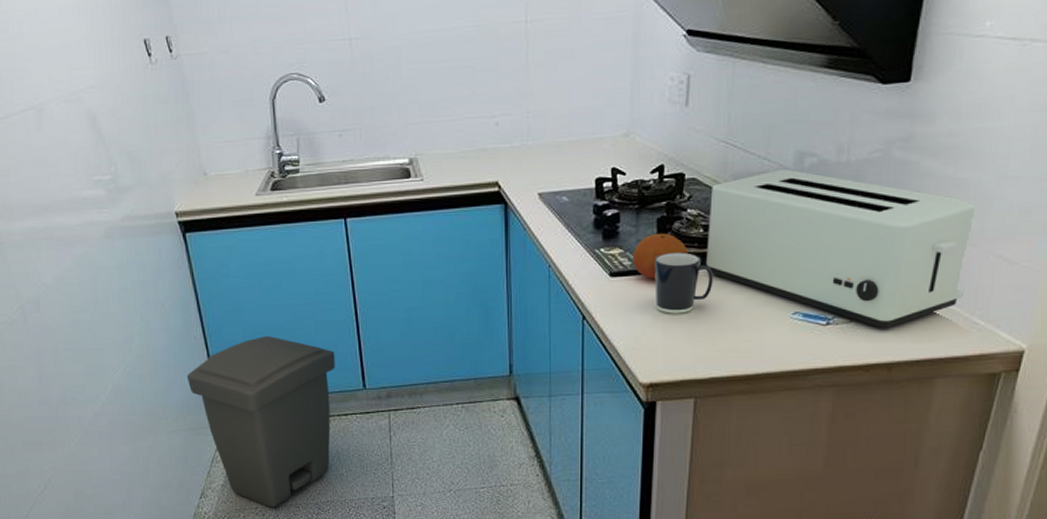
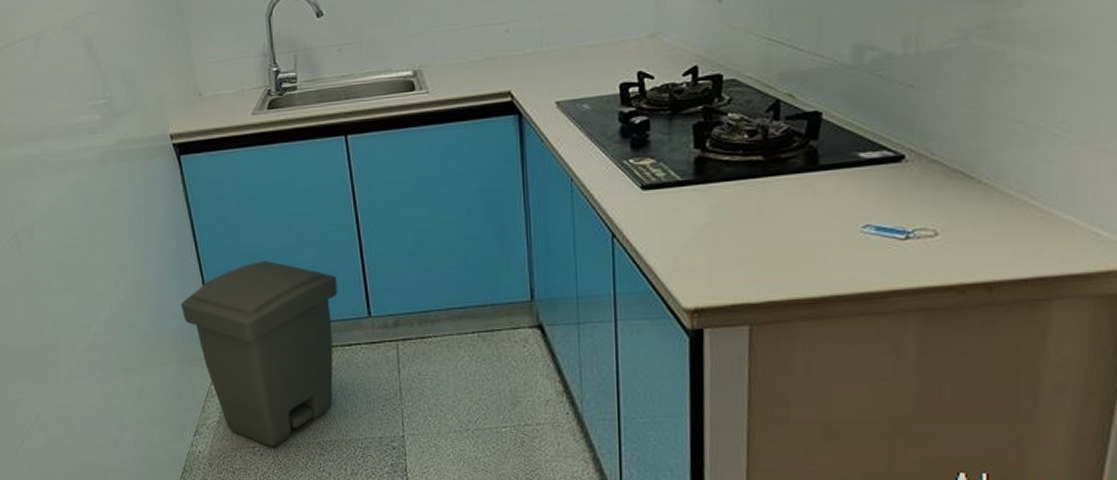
fruit: present [632,233,688,279] -> none [666,140,731,191]
mug: present [654,252,714,314] -> none [692,161,764,230]
toaster: present [706,168,974,329] -> none [753,65,1081,243]

